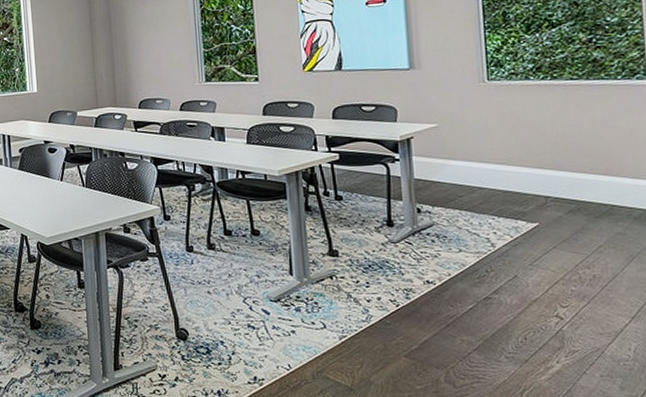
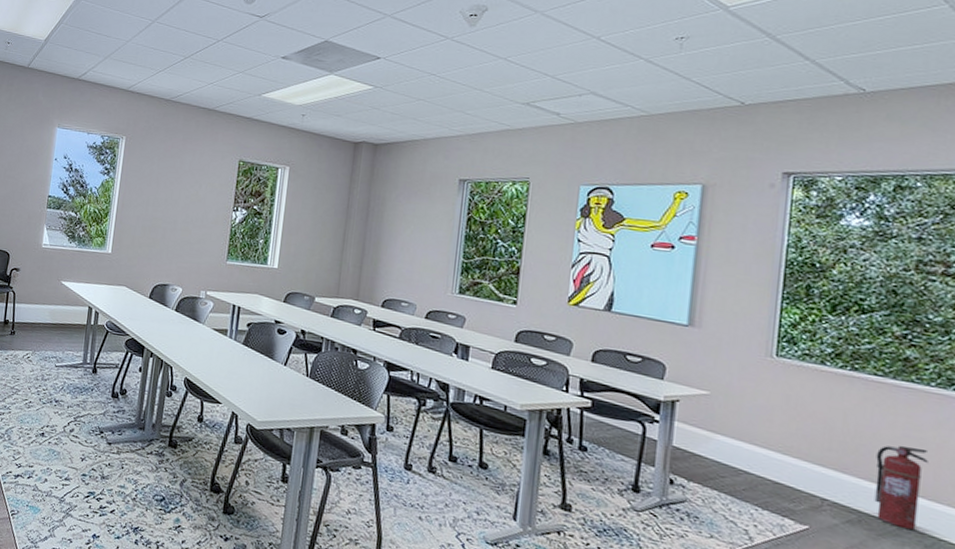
fire extinguisher: none [583,135,626,208] -> present [874,445,928,530]

